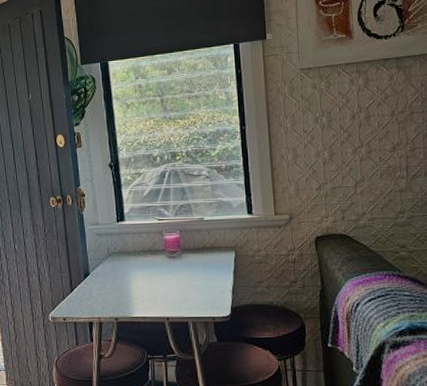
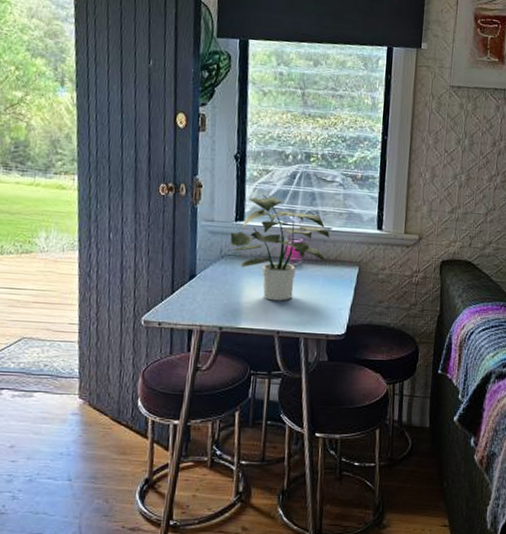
potted plant: none [114,196,204,290] -> present [230,195,330,301]

